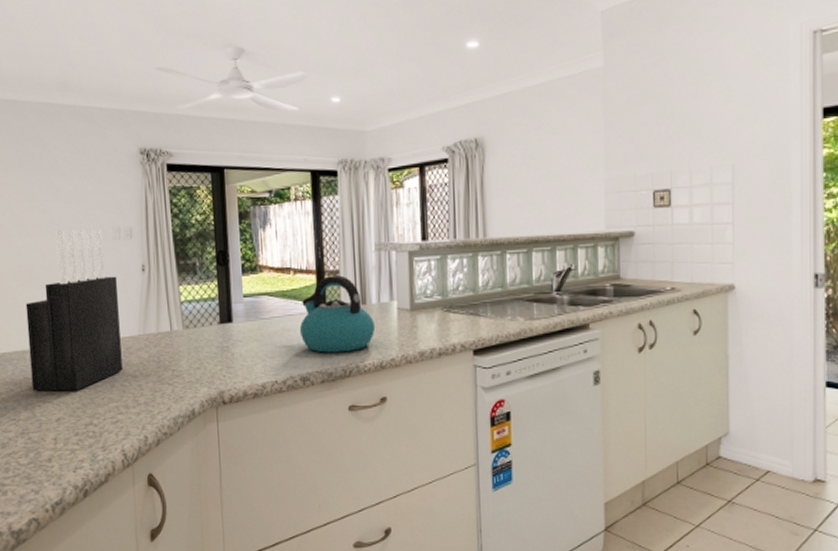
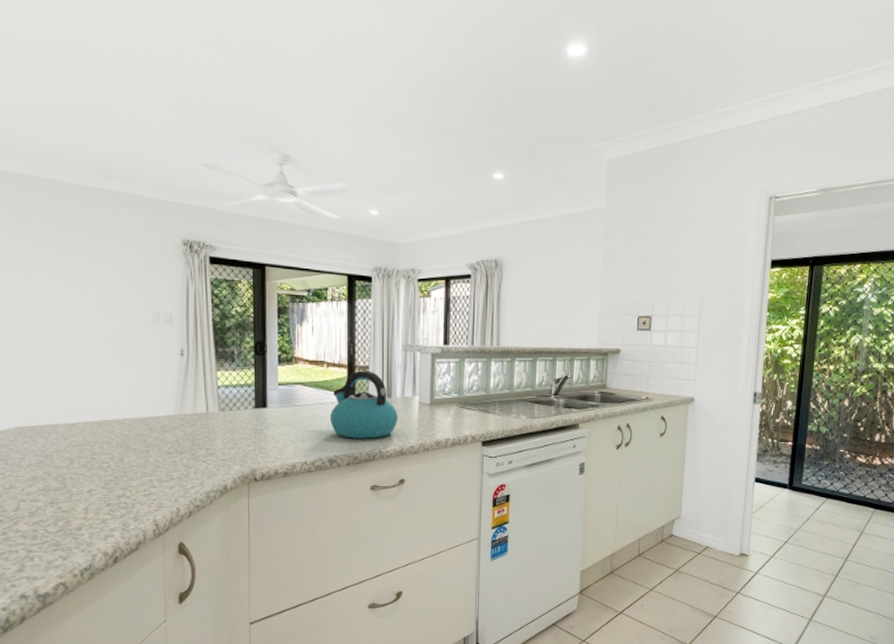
knife block: present [25,229,123,391] -> none [59,311,157,465]

